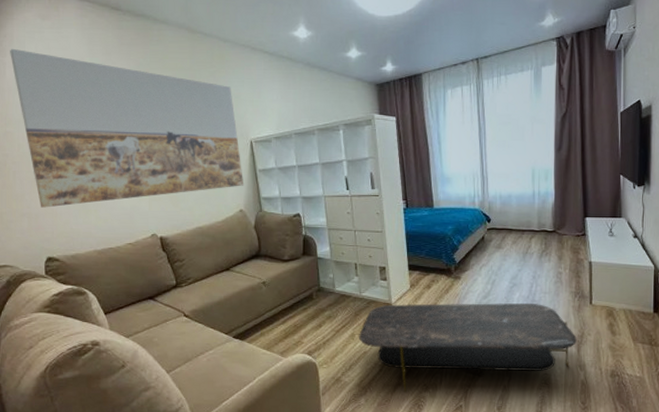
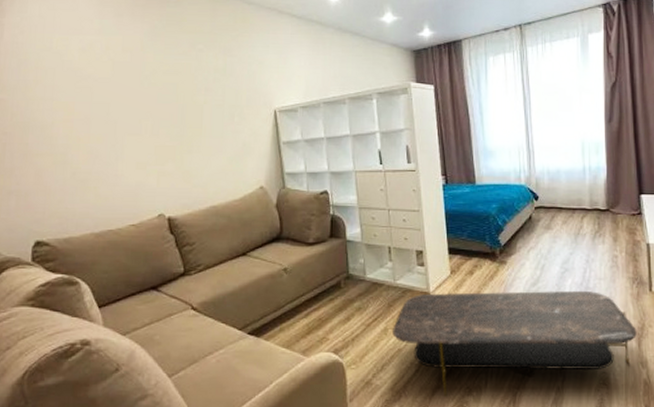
wall art: present [10,48,244,208] -> none [10,8,266,184]

